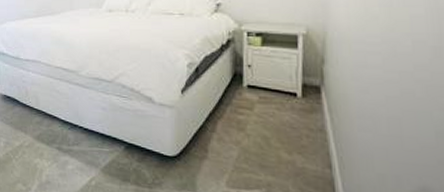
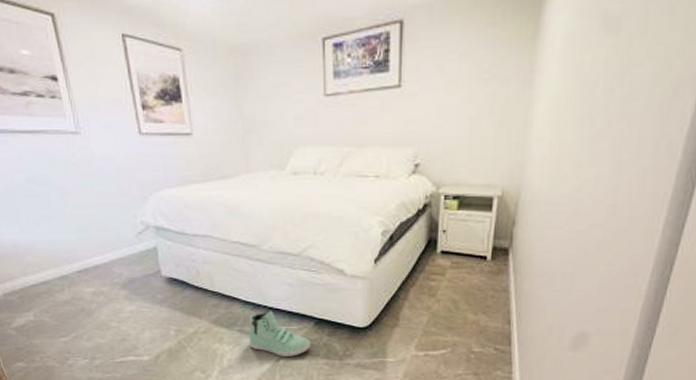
sneaker: none [66,131,121,179] -> present [249,310,310,357]

